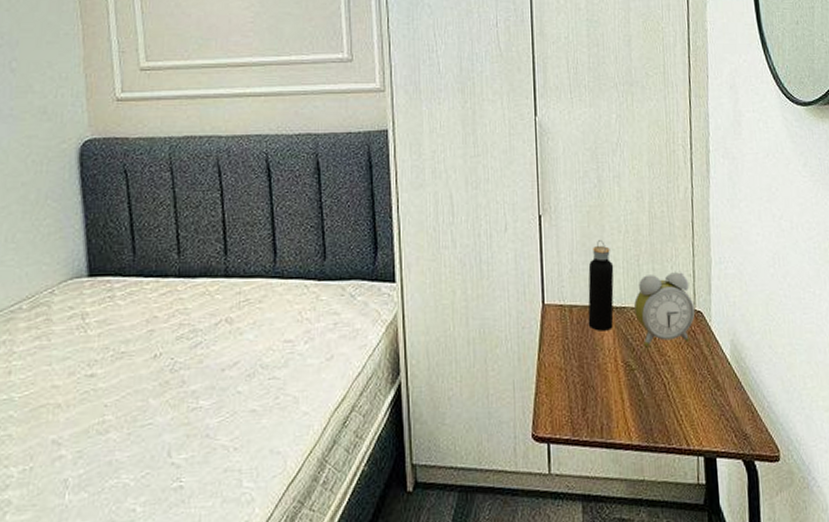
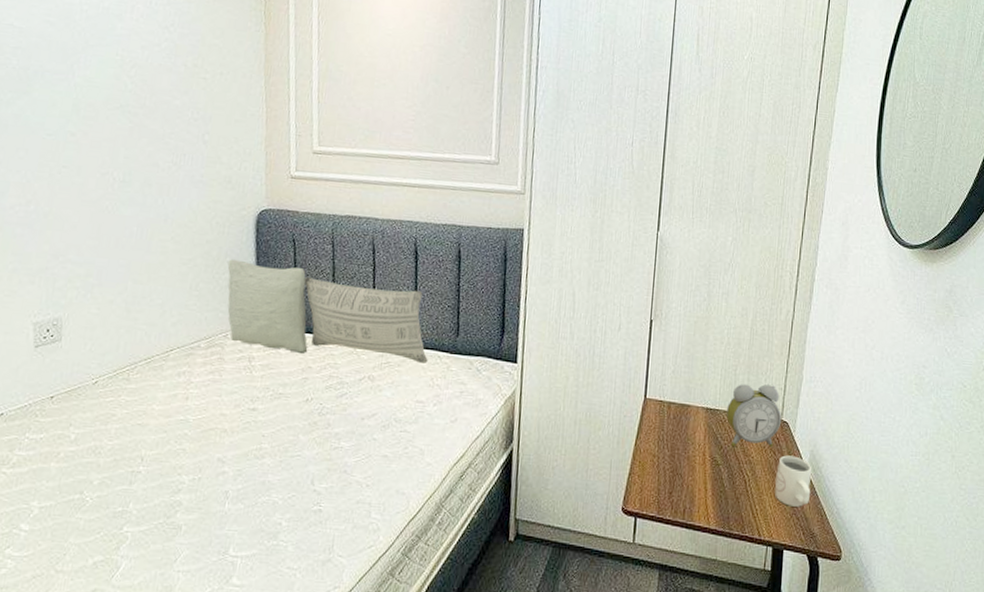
pillow: none [48,201,152,302] -> present [227,259,308,353]
pillow: none [140,212,293,297] -> present [304,277,428,365]
water bottle: present [588,240,614,331] -> none [683,348,713,428]
mug: none [696,349,738,407] -> present [774,455,812,507]

